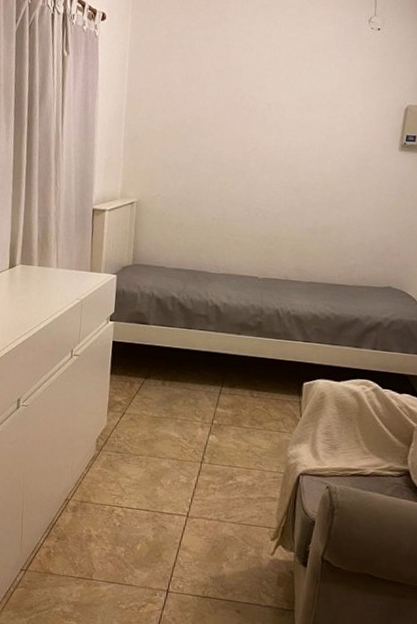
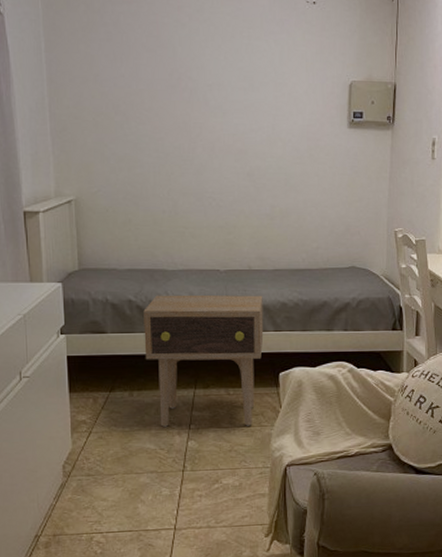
side table: none [180,295,296,430] -> present [143,295,264,427]

